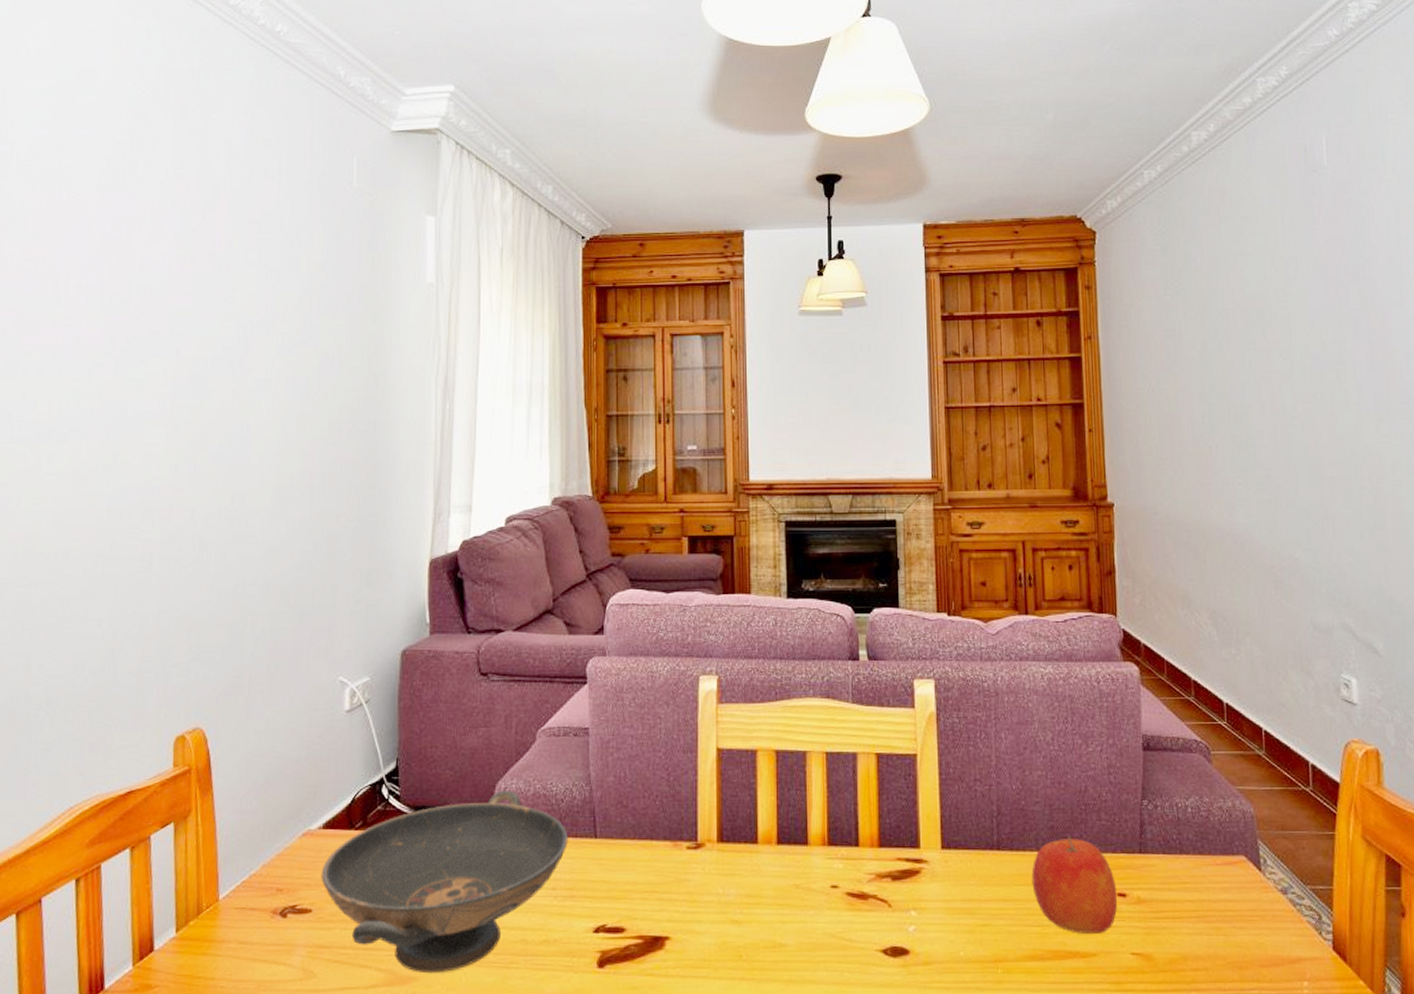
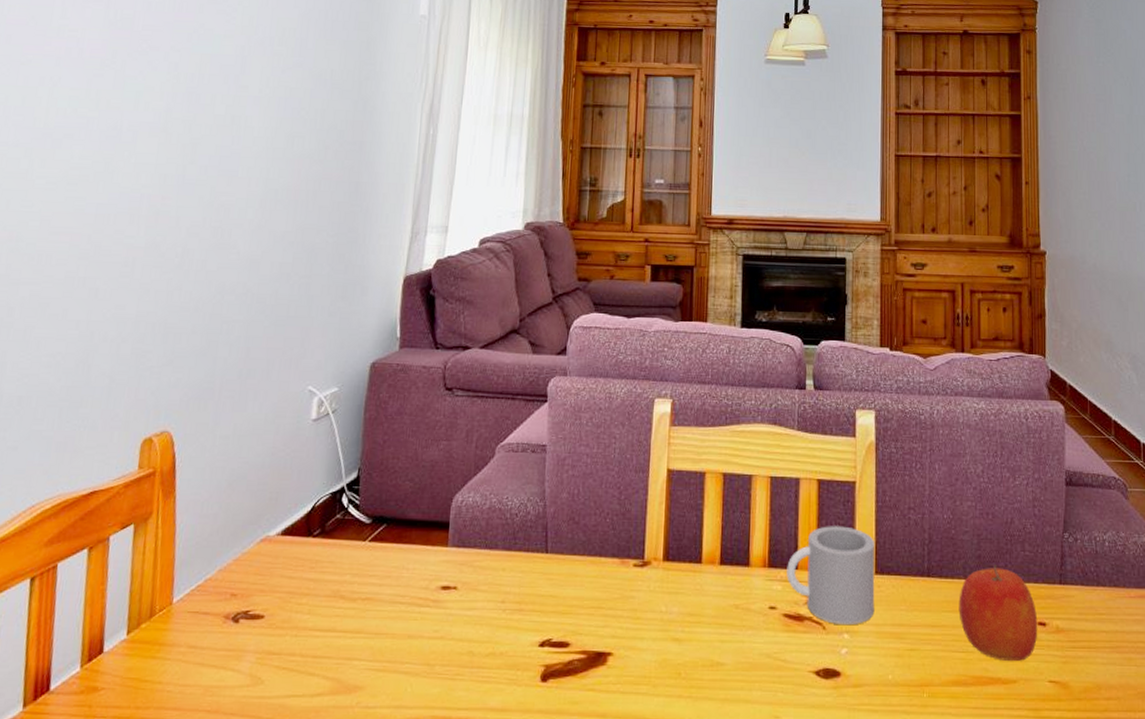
decorative bowl: present [321,790,568,974] -> none [276,503,520,683]
mug: none [848,801,942,901] -> present [787,526,875,624]

